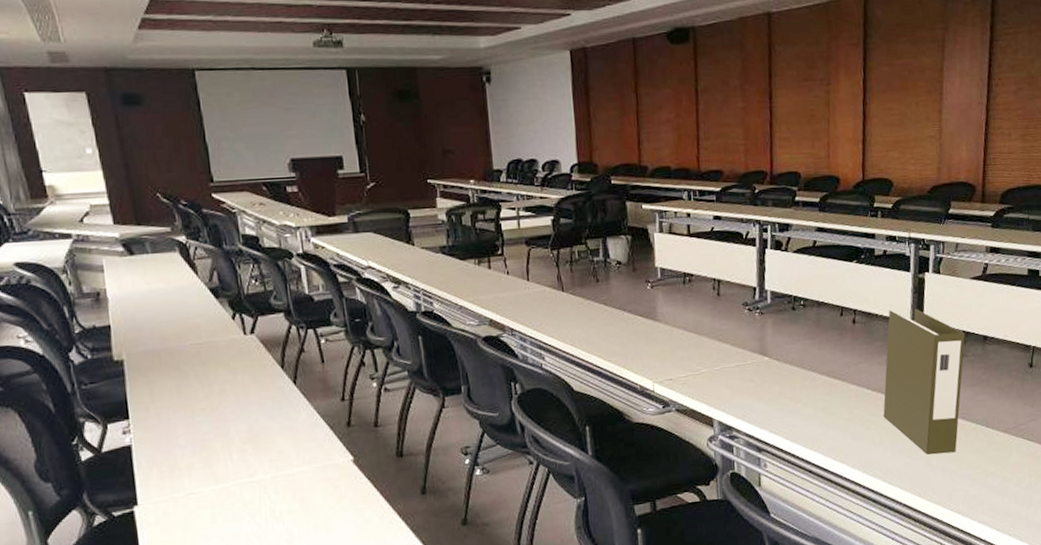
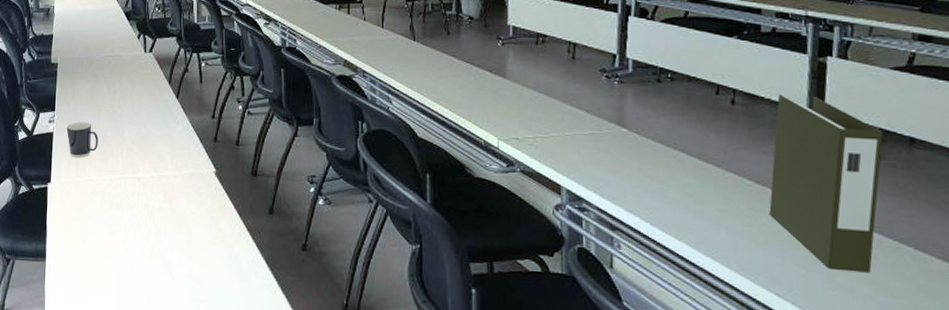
mug: none [149,426,197,471] -> present [66,122,99,158]

